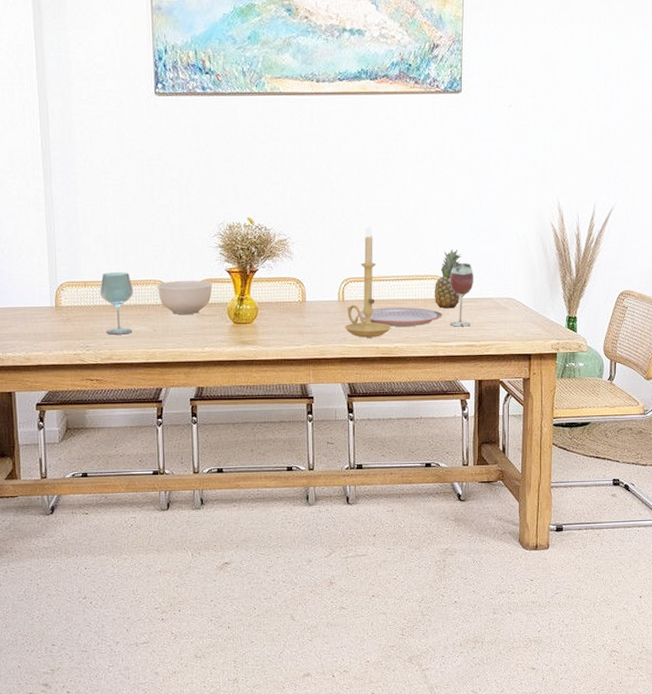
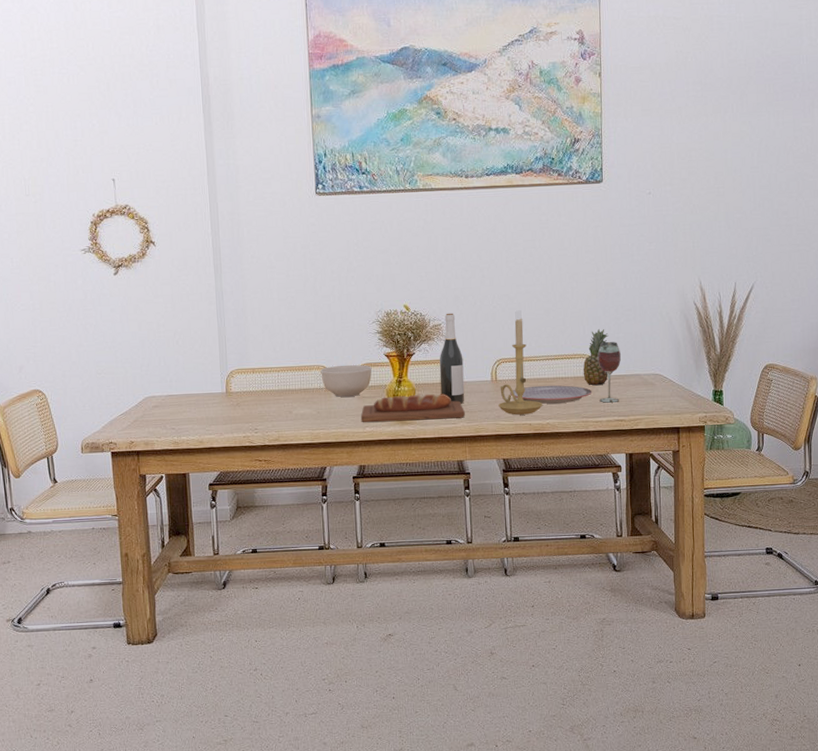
wine glass: present [99,272,134,335] -> none [267,359,299,418]
bread loaf: none [199,313,311,342] -> present [360,394,466,422]
wine bottle: none [284,227,310,325] -> present [439,313,465,404]

